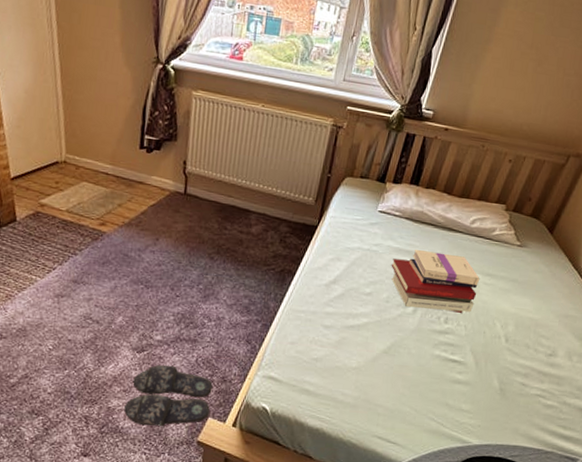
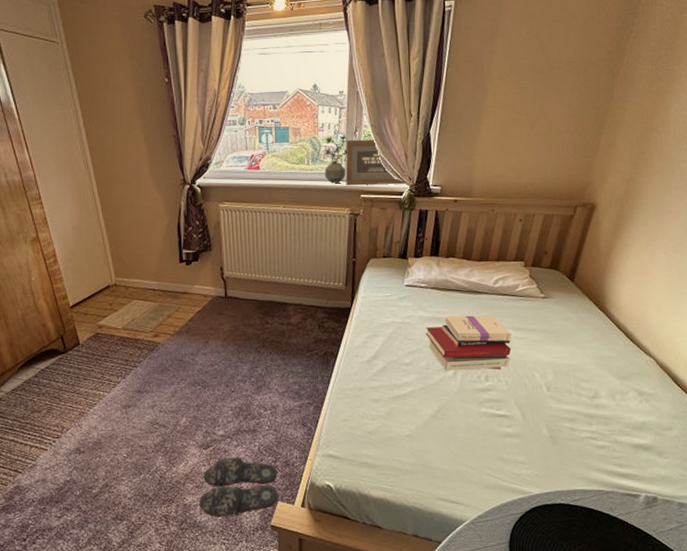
potted plant: none [312,36,342,91] -> present [324,134,347,184]
picture frame: none [333,43,397,103] -> present [345,139,406,186]

